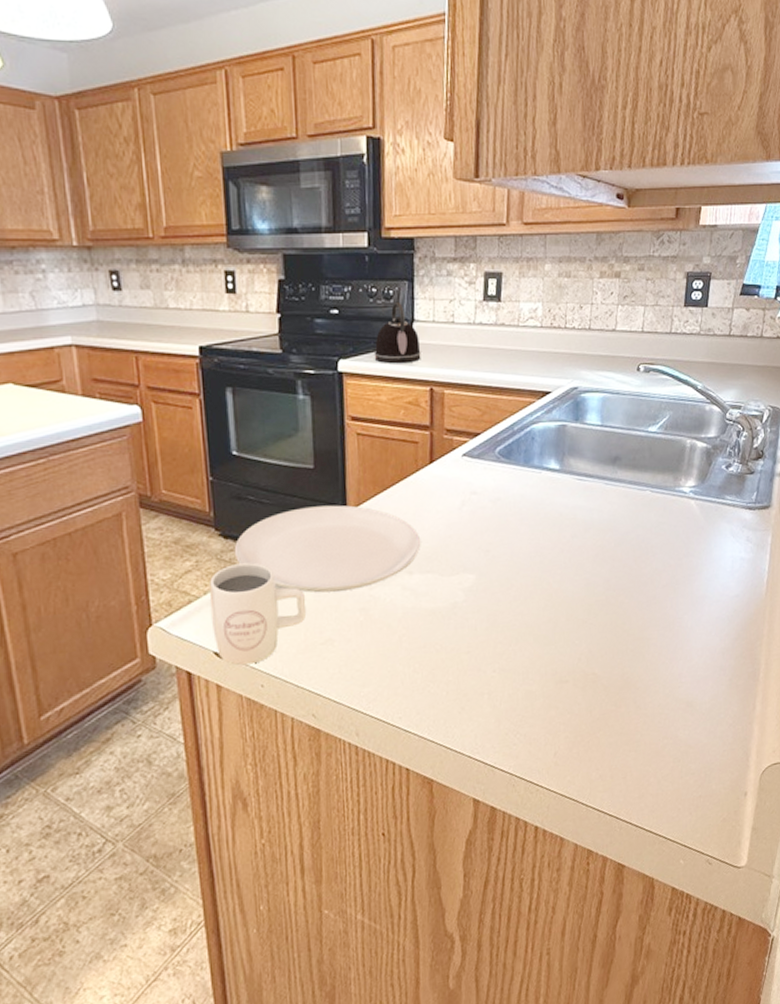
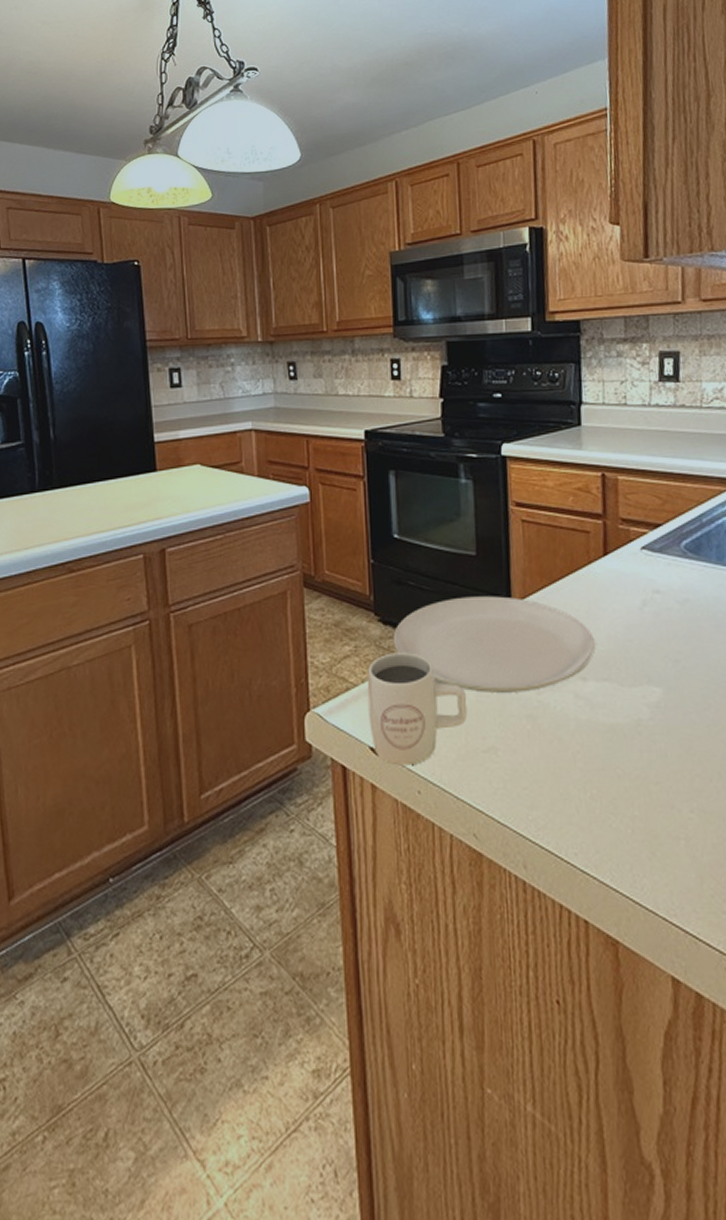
kettle: present [374,301,421,363] -> none [539,384,591,447]

